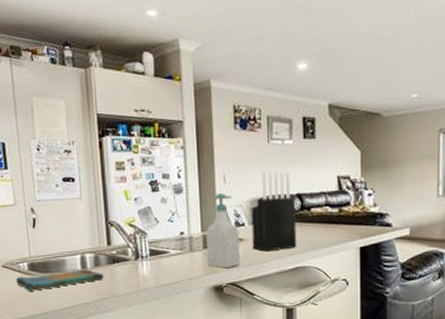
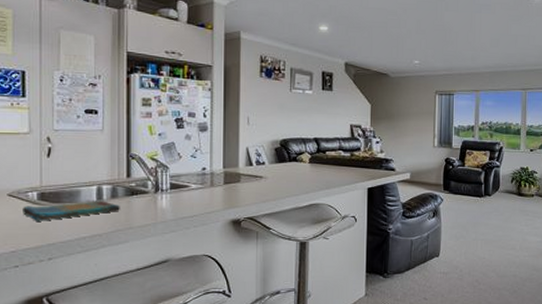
soap bottle: present [206,193,241,269] -> none [227,134,260,204]
knife block: present [251,171,297,252] -> none [271,117,313,189]

